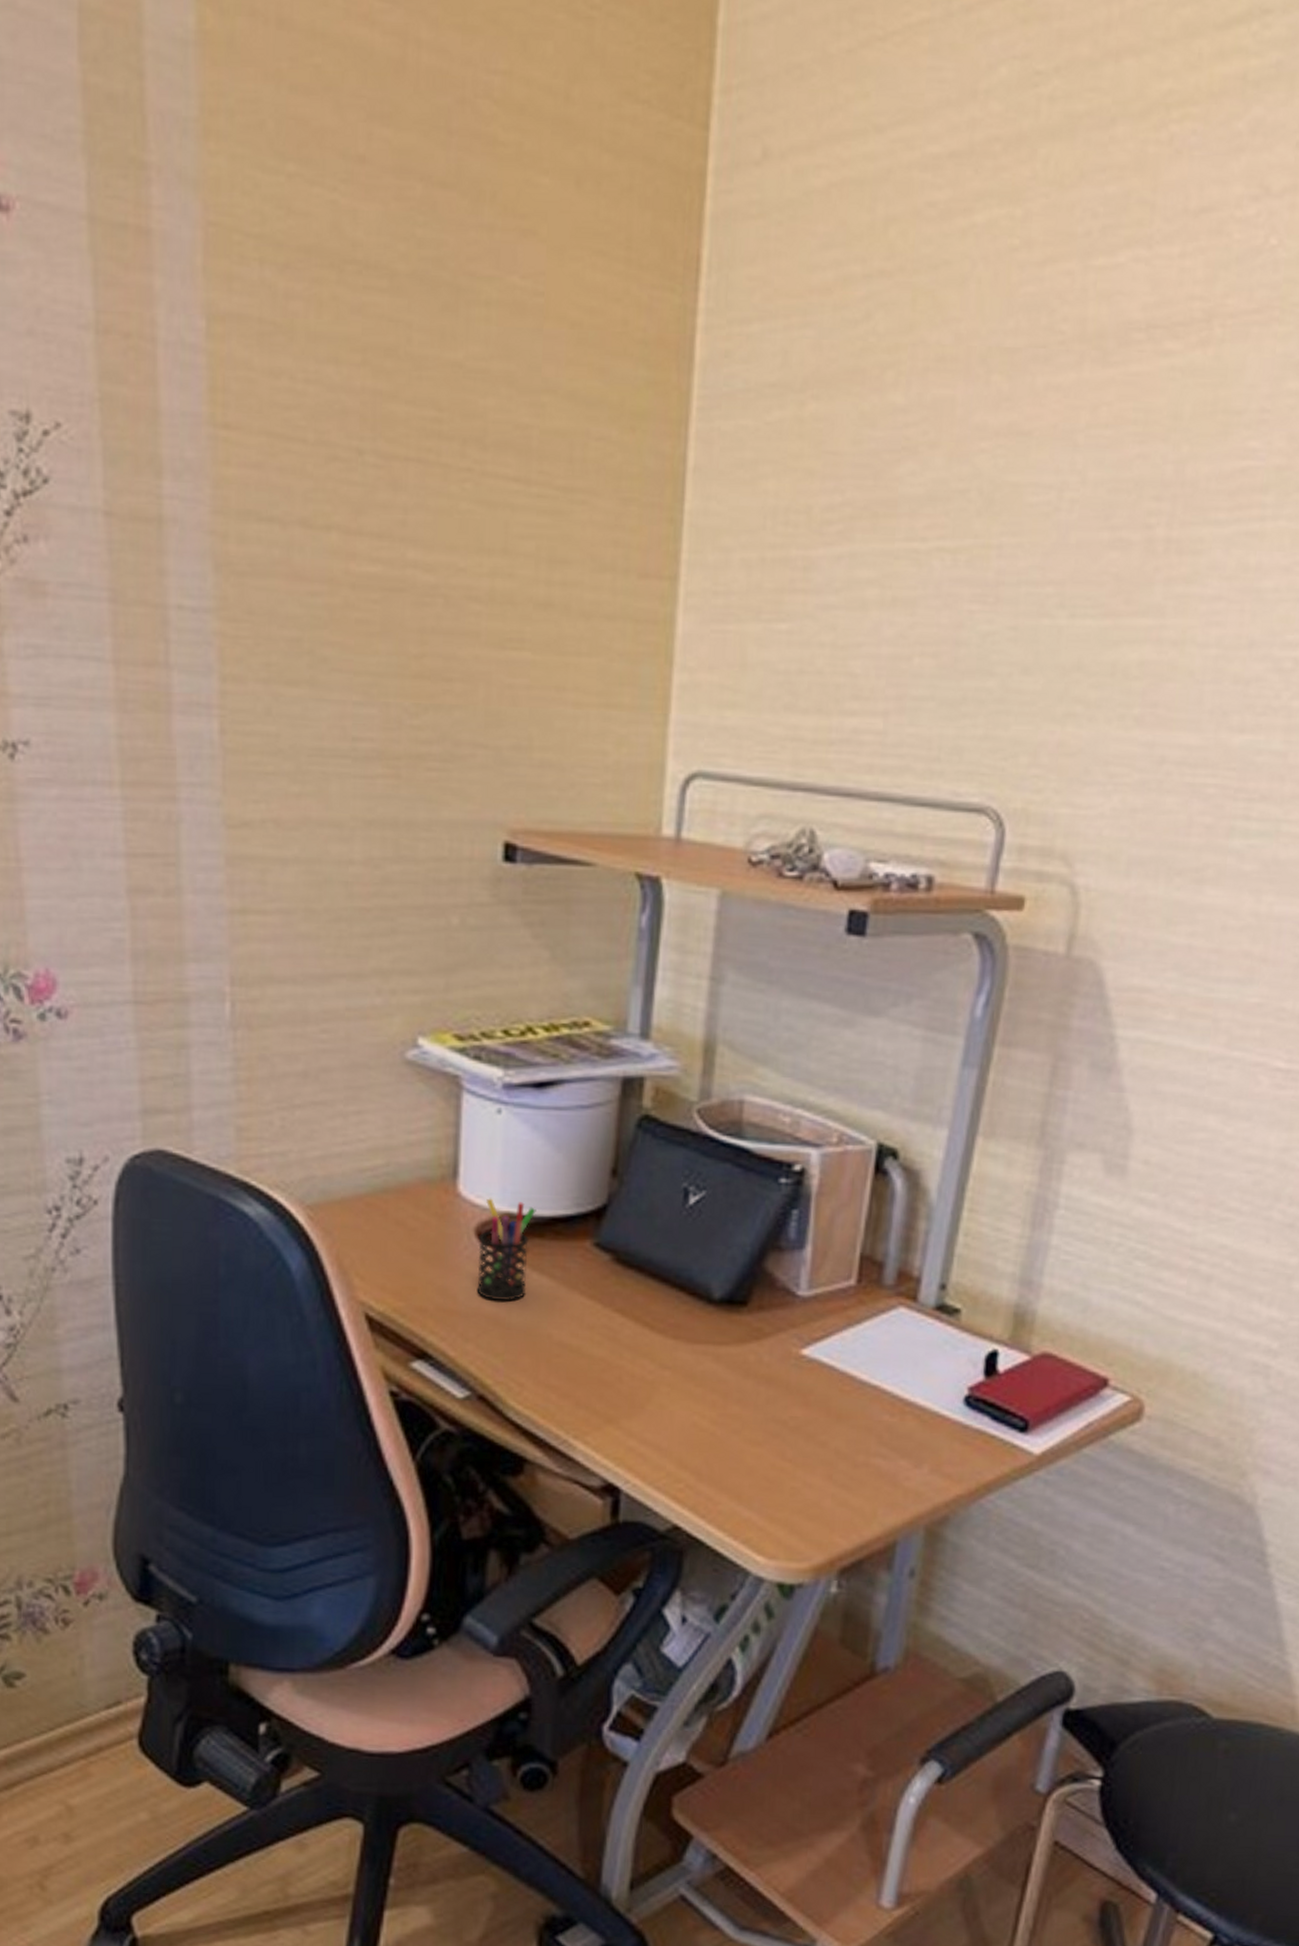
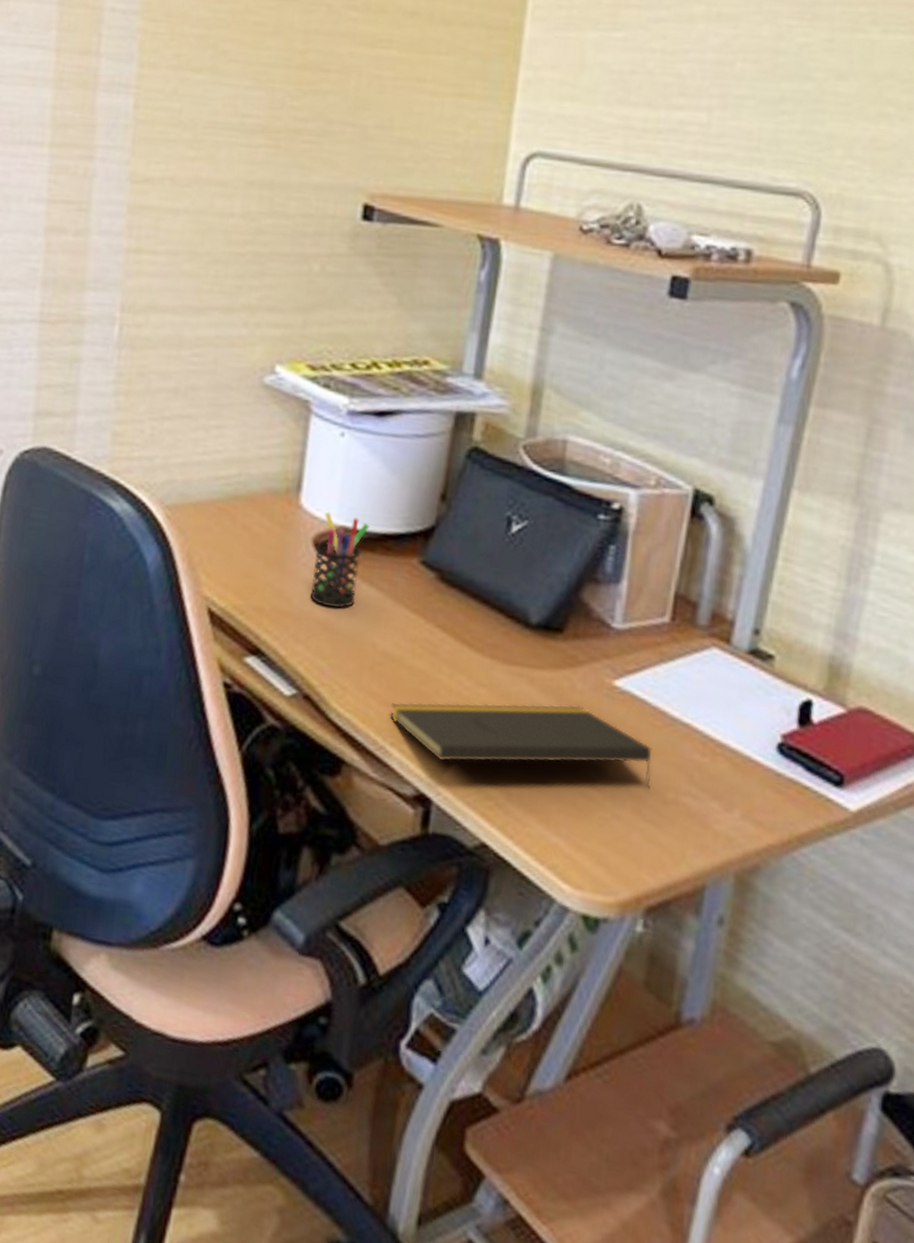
notepad: none [571,1378,841,1454] -> present [390,702,652,789]

